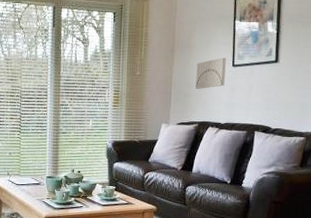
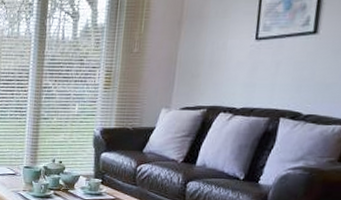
wall art: present [195,57,226,90] -> none [206,29,248,69]

